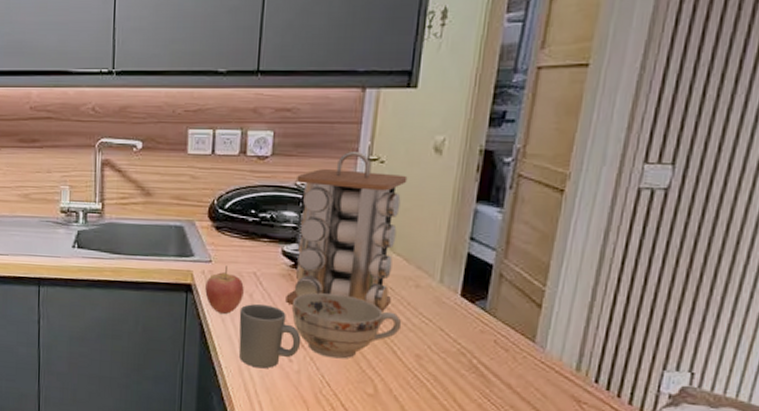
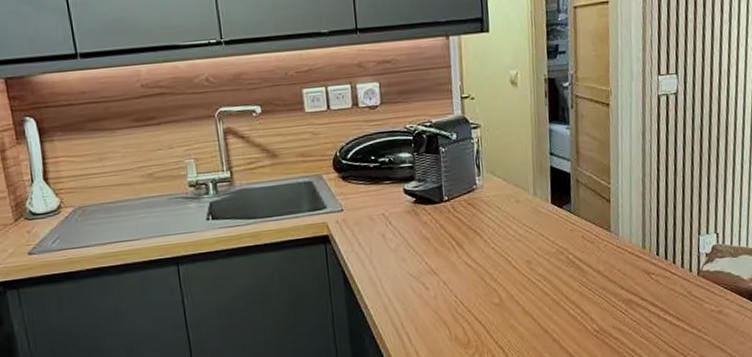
fruit: present [205,266,244,314] -> none [341,212,377,258]
mug: present [238,304,301,369] -> none [375,241,433,302]
spice rack: present [285,150,408,313] -> none [405,91,499,238]
teacup: present [292,292,402,359] -> none [420,220,511,279]

